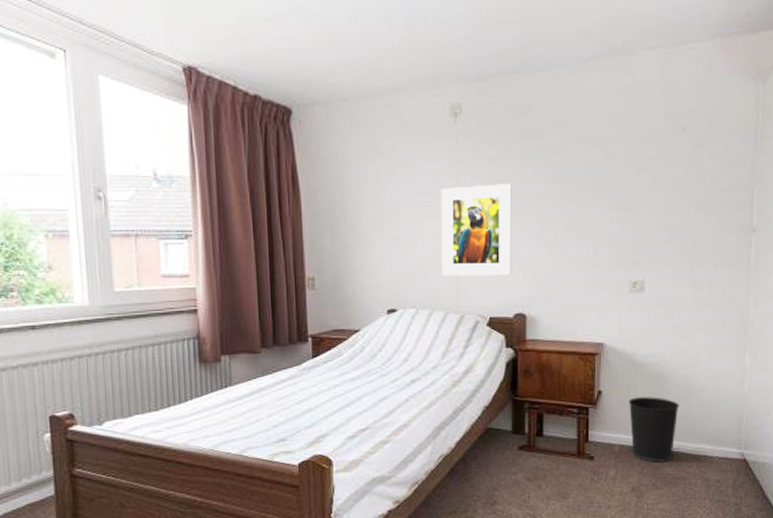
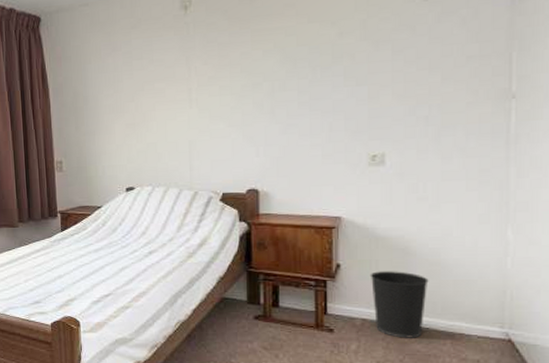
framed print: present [440,184,512,277] -> none [173,66,244,156]

